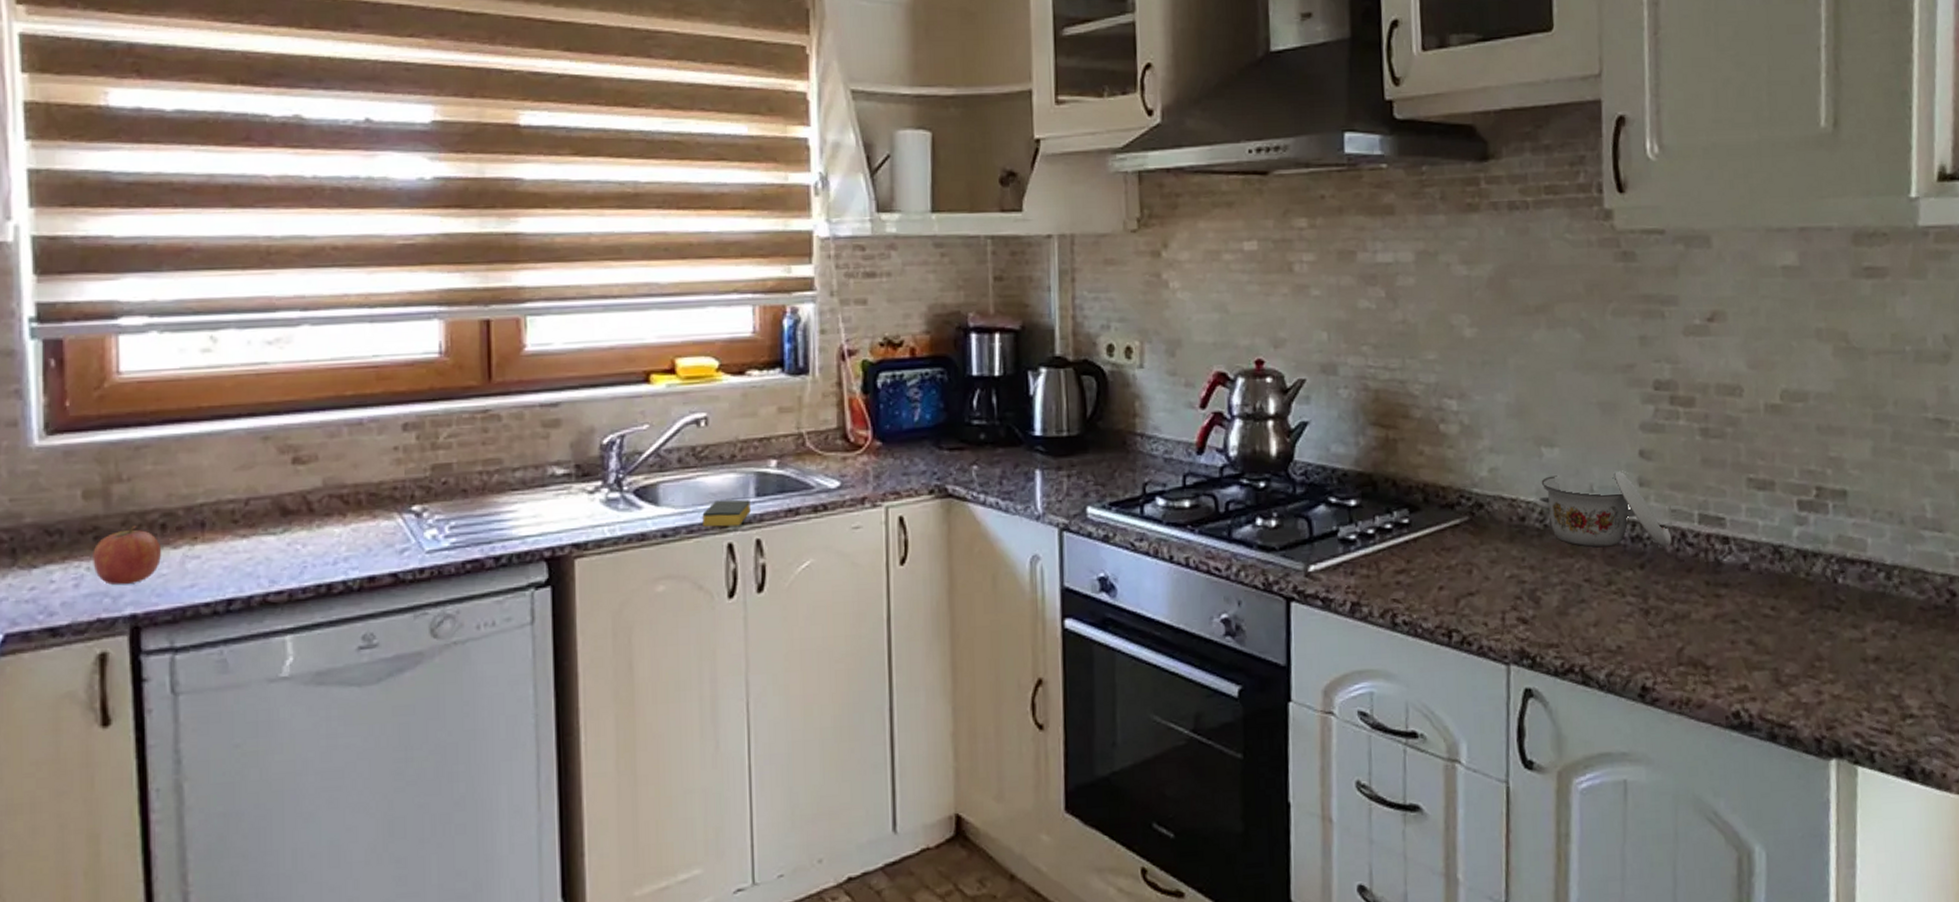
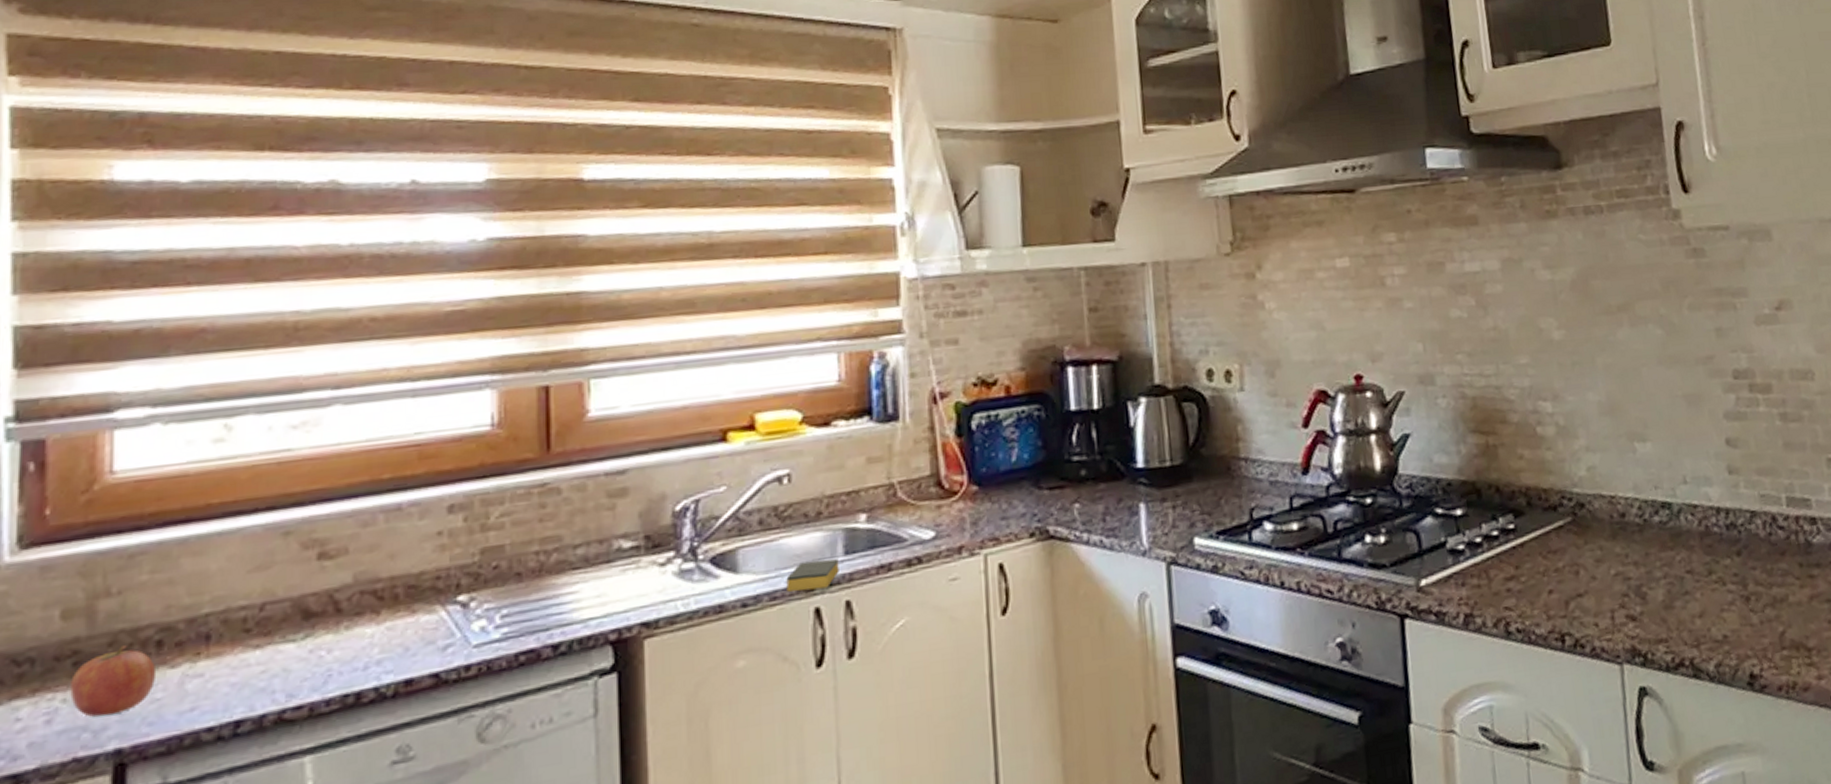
cooking pot: present [1536,470,1672,549] -> none [1633,460,1764,538]

